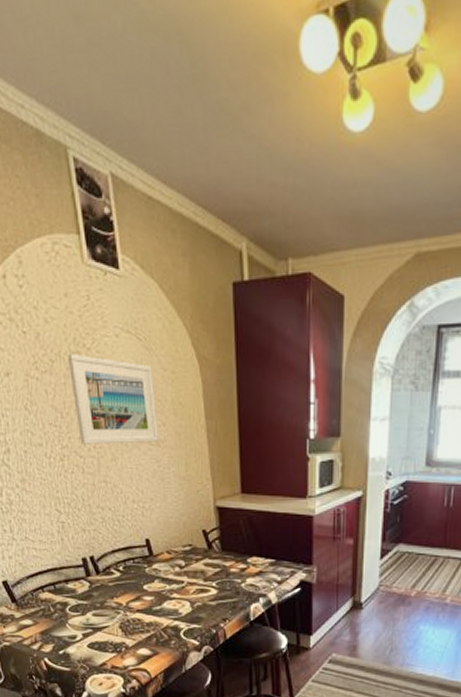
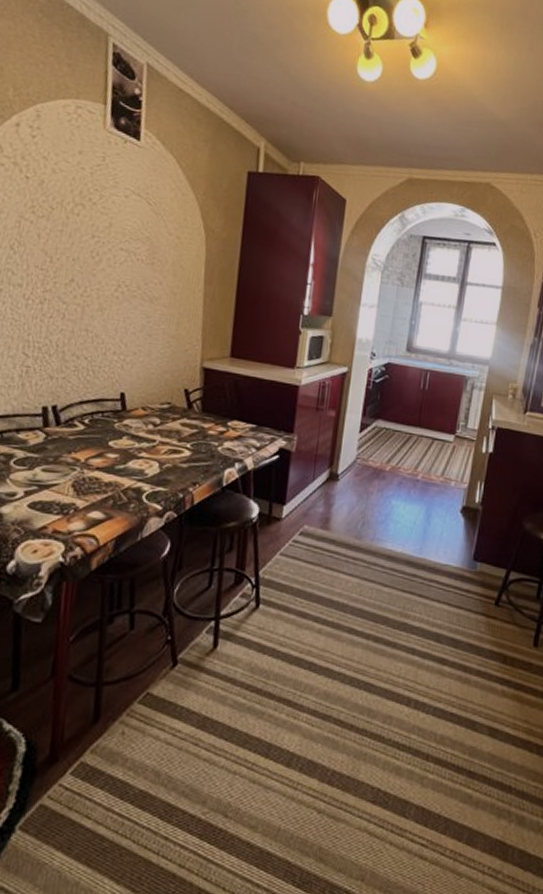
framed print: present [67,354,158,444] -> none [66,204,158,299]

